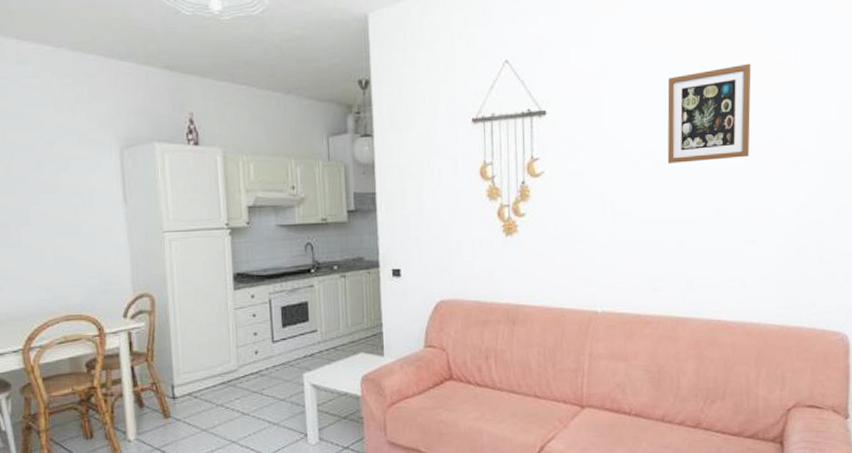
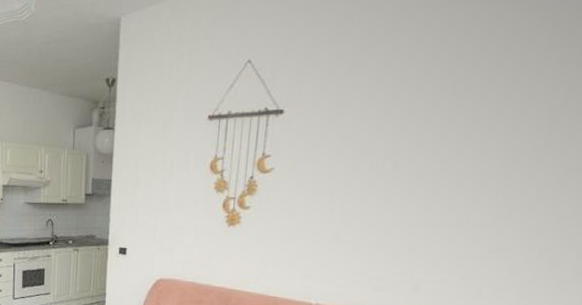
picture frame: present [667,63,751,163] -> none [408,63,527,166]

